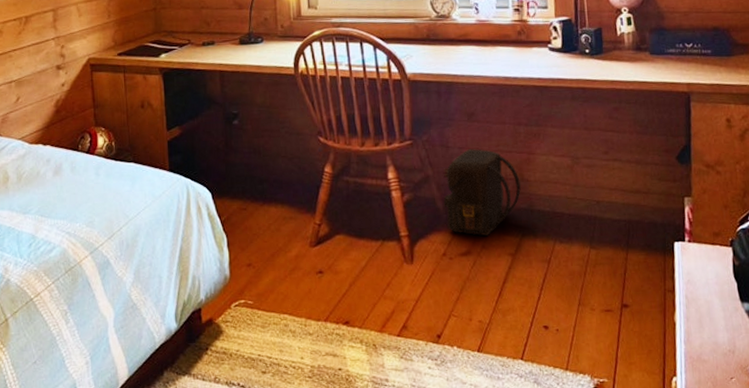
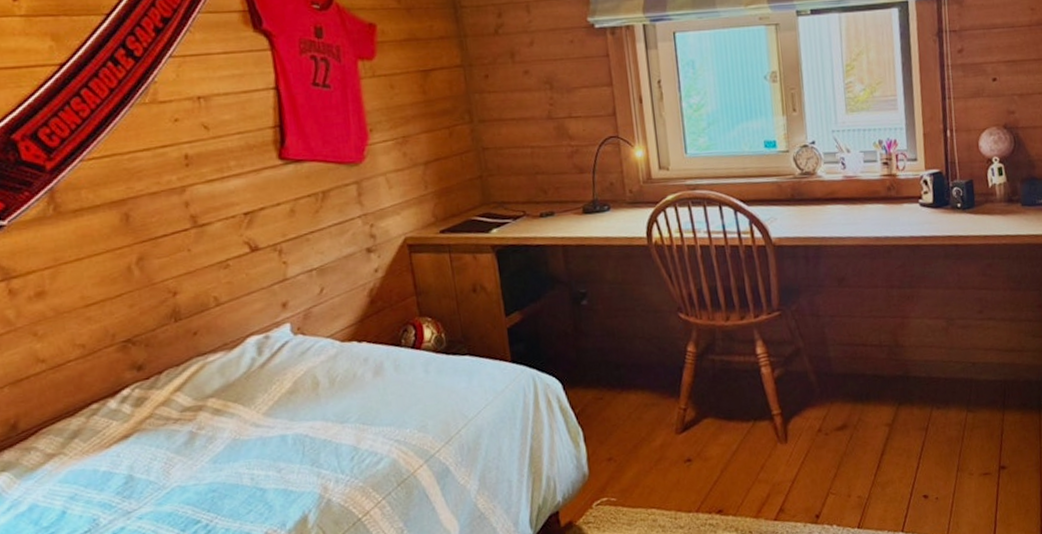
backpack: present [443,149,521,237] -> none [814,316,896,408]

